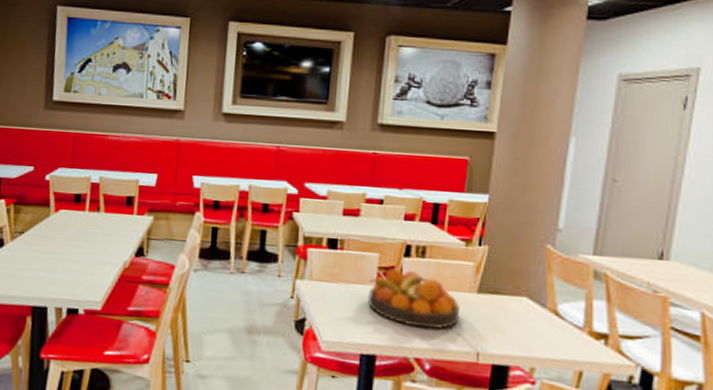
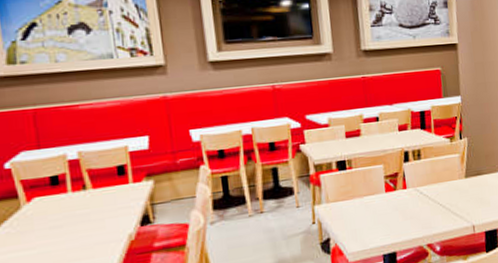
fruit bowl: present [367,268,460,330] -> none [379,173,457,220]

